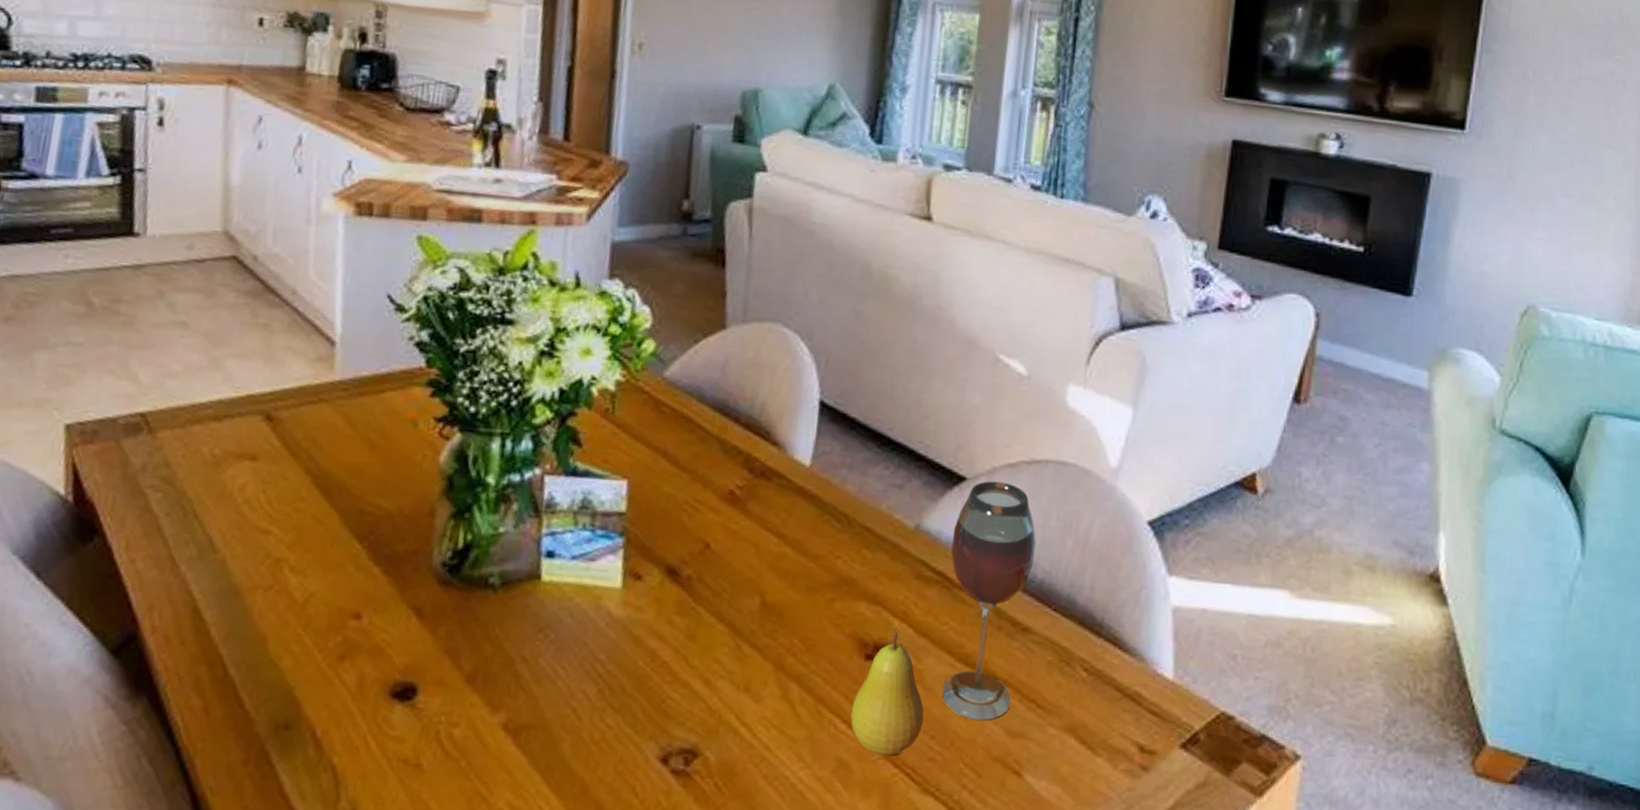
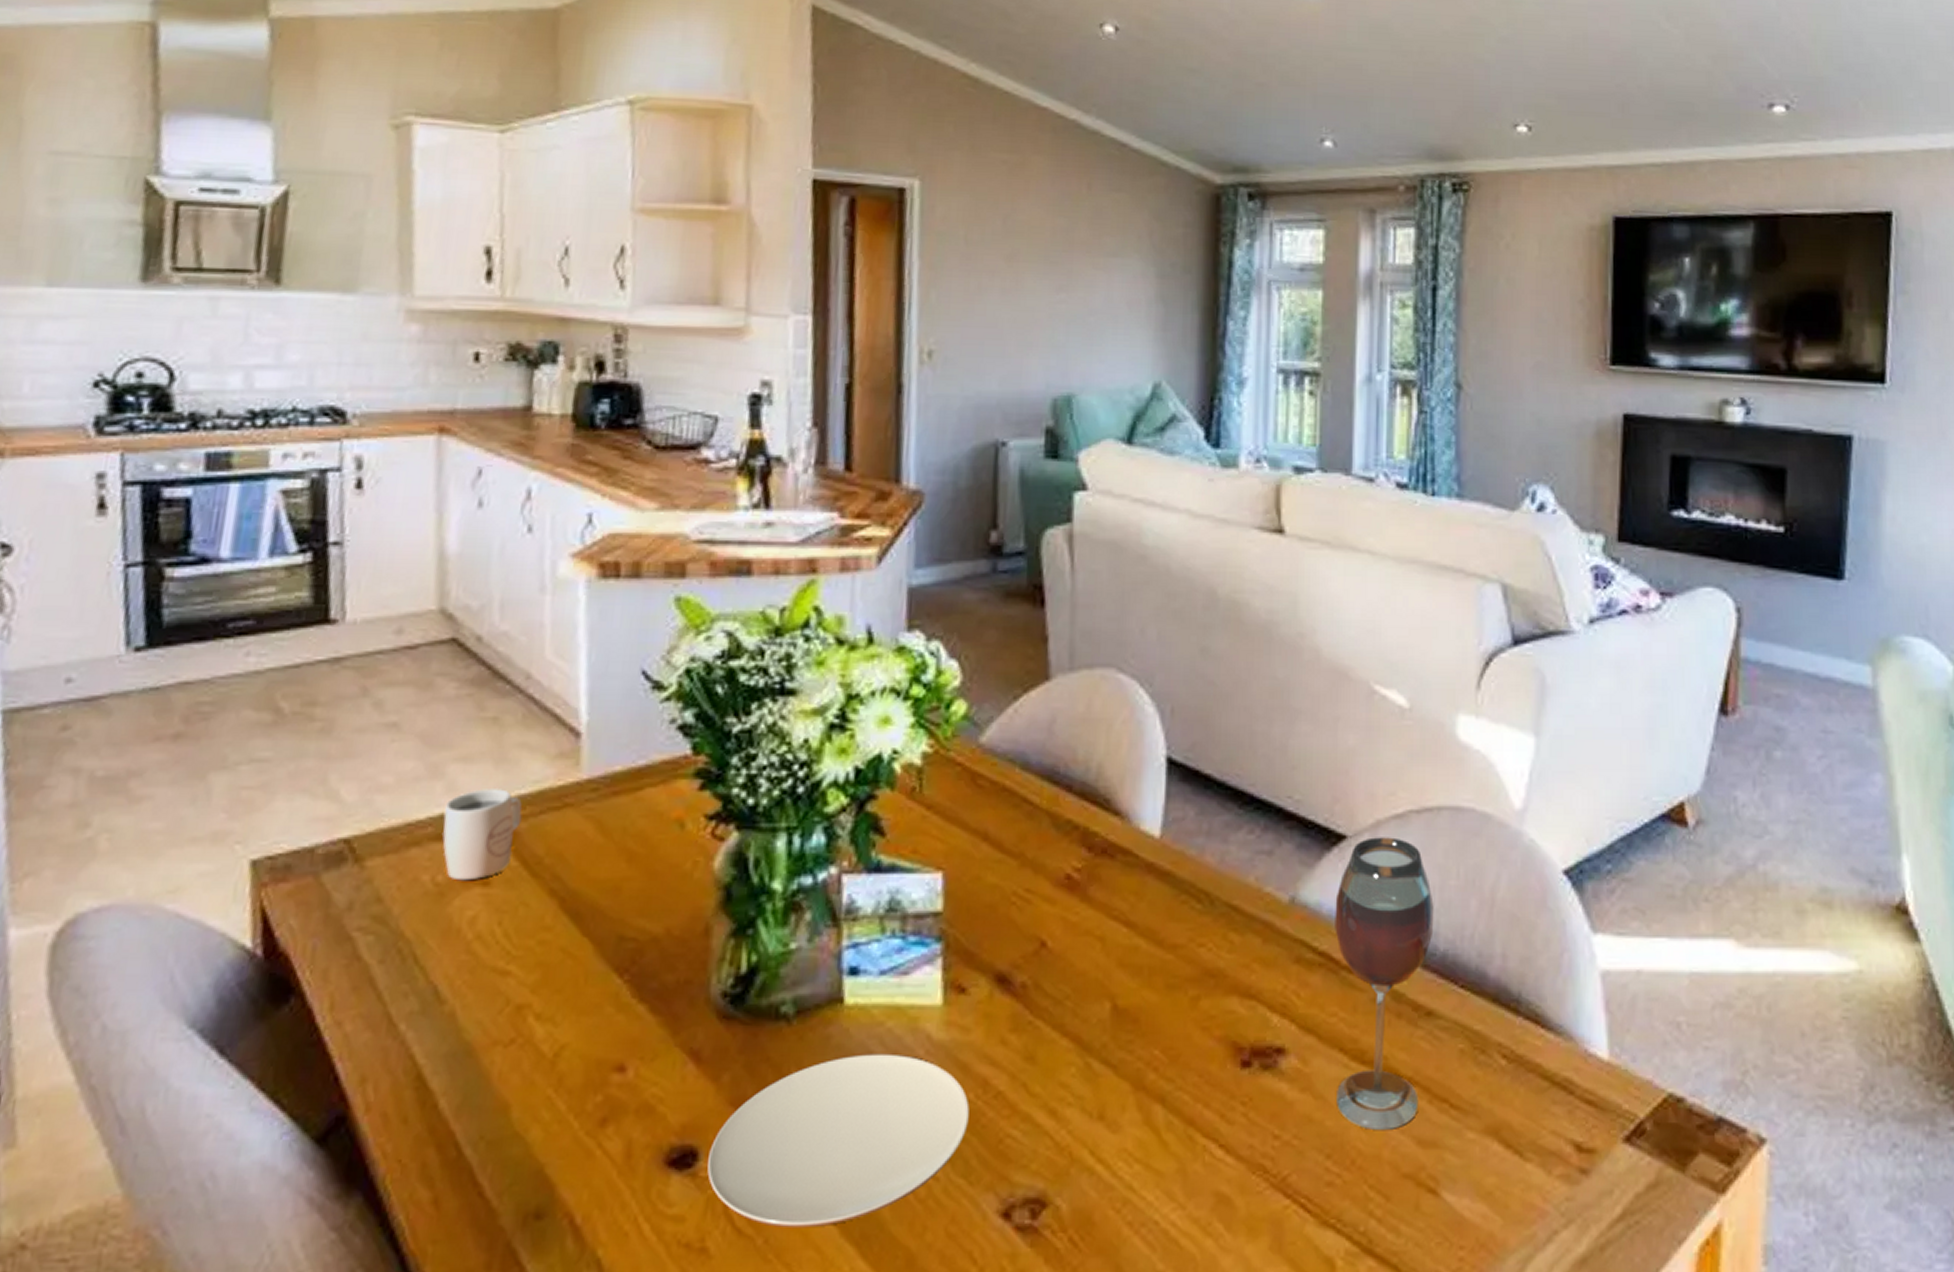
mug: none [220,381,286,456] -> present [442,789,522,881]
plate: none [424,622,639,757] -> present [707,1053,969,1229]
fruit: present [850,631,924,756] -> none [1228,1030,1317,1184]

